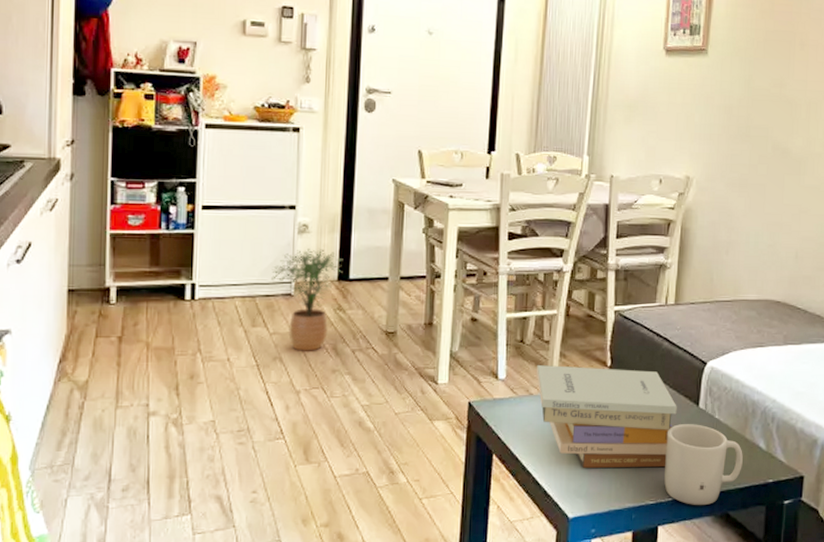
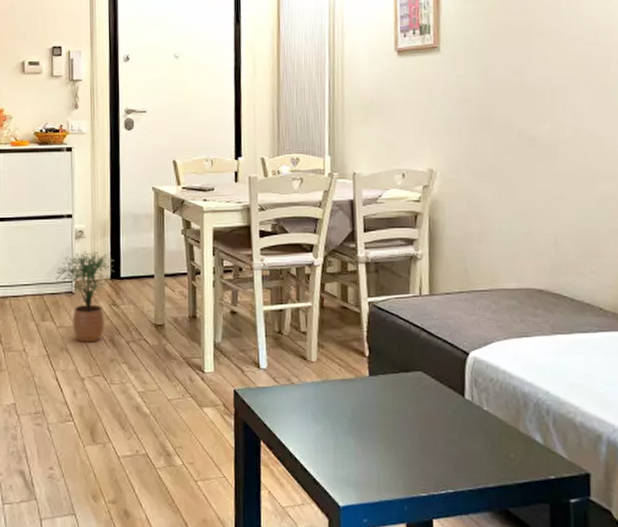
books: present [536,364,677,468] -> none [295,354,442,459]
mug: present [664,424,743,506] -> none [433,415,519,501]

